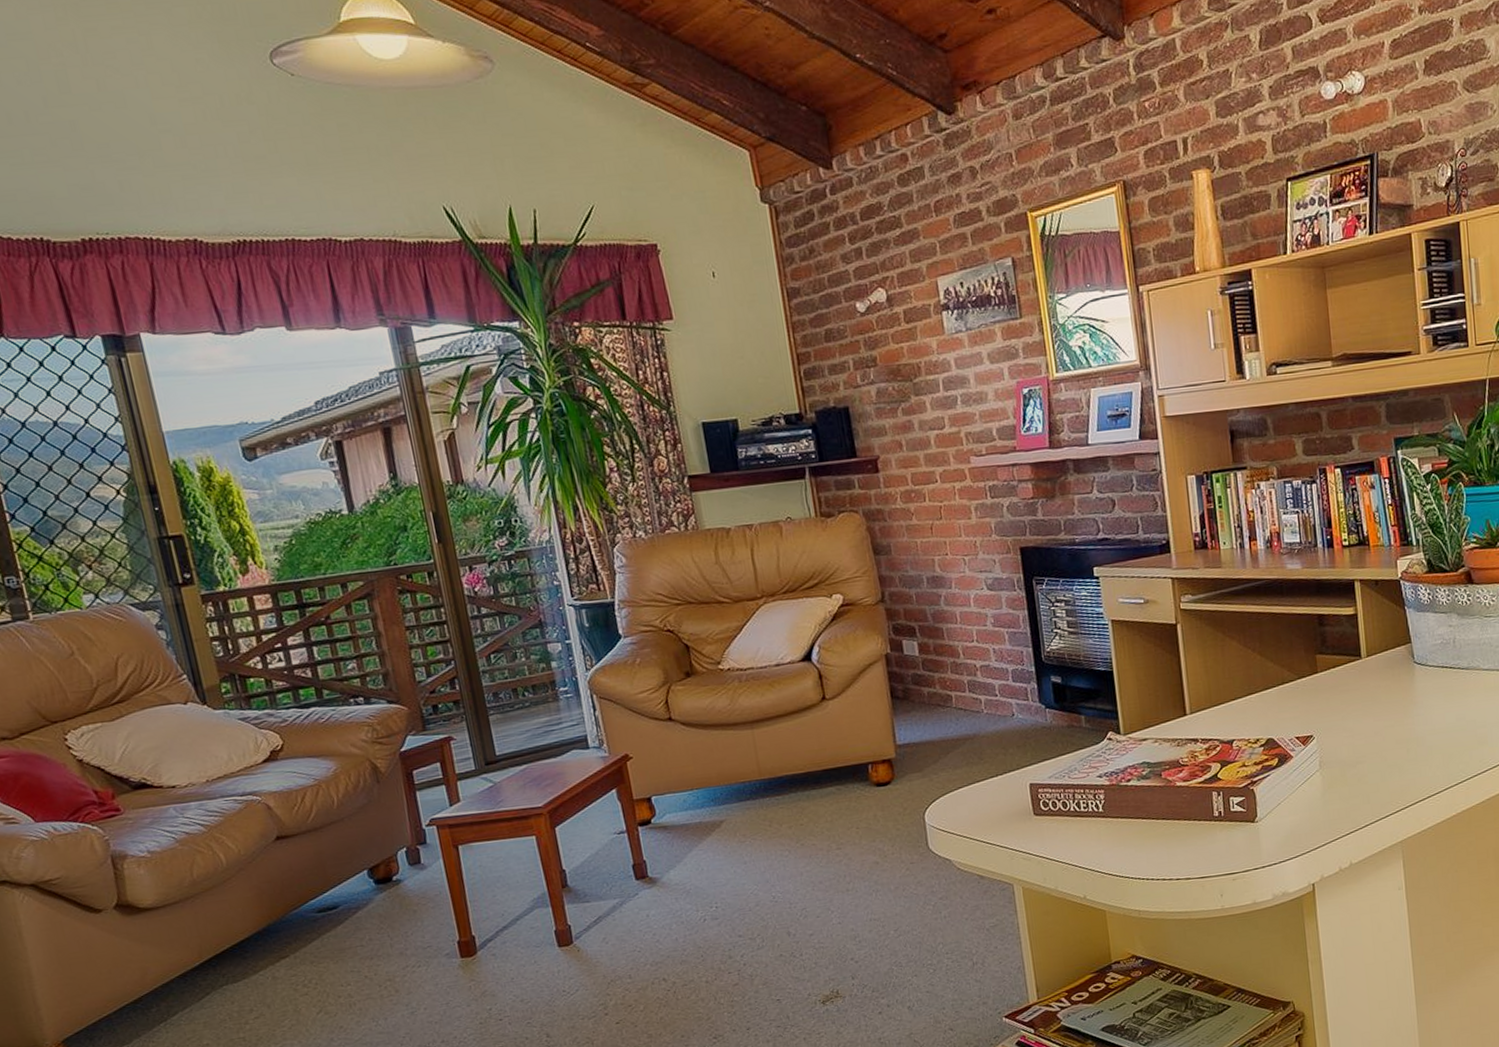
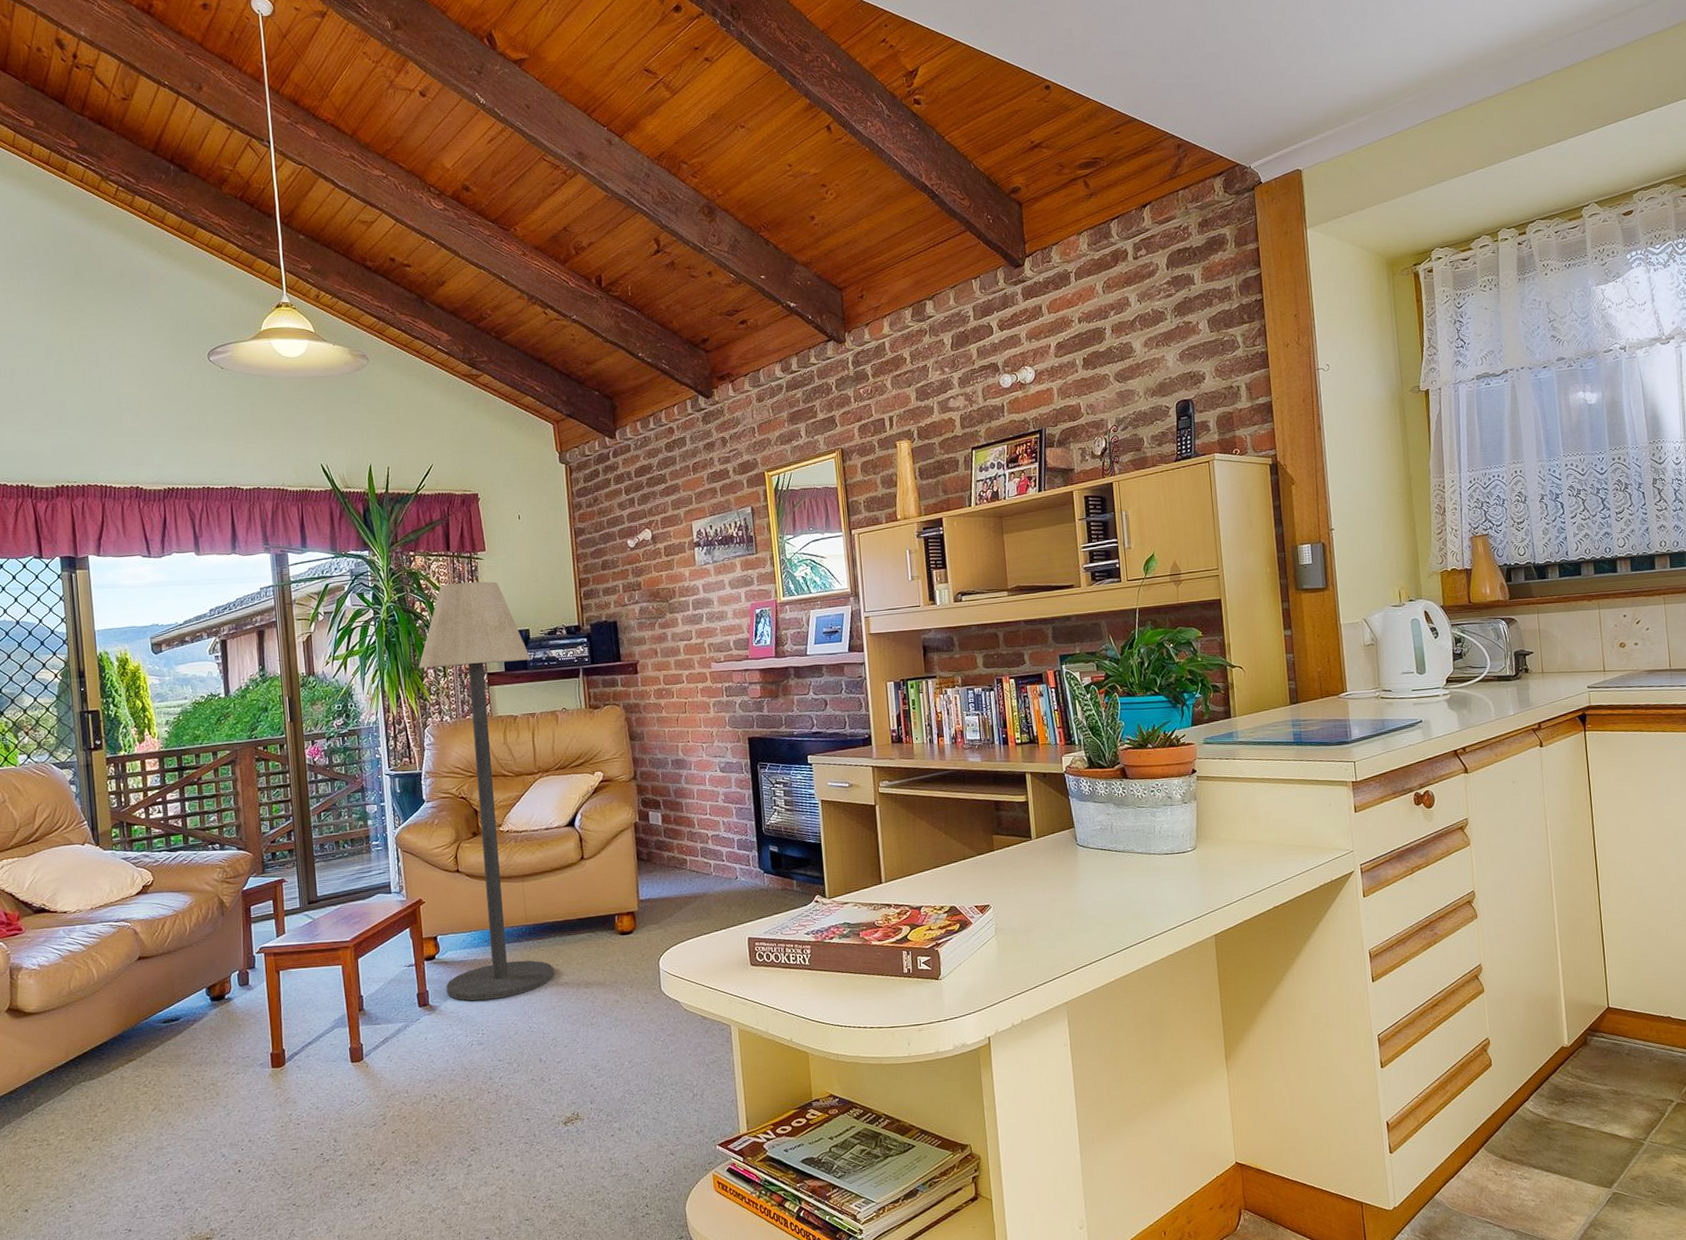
floor lamp: none [598,359,799,870] -> present [418,581,555,1001]

